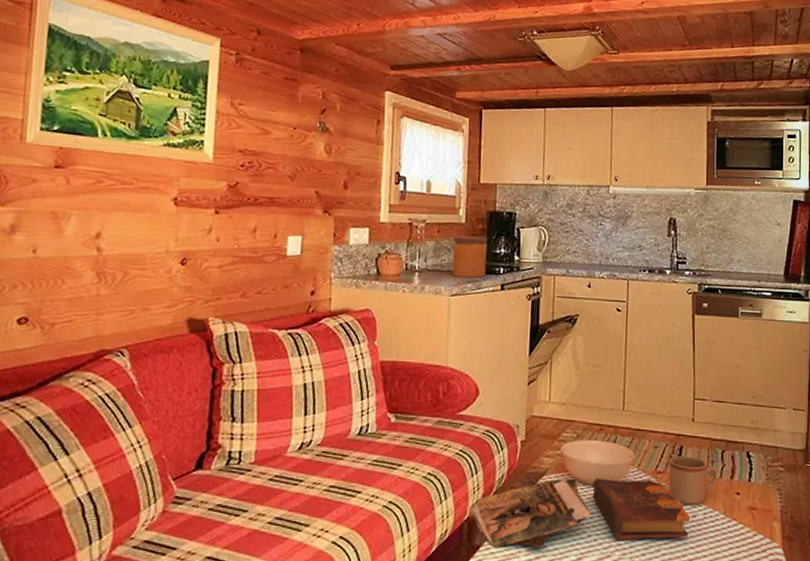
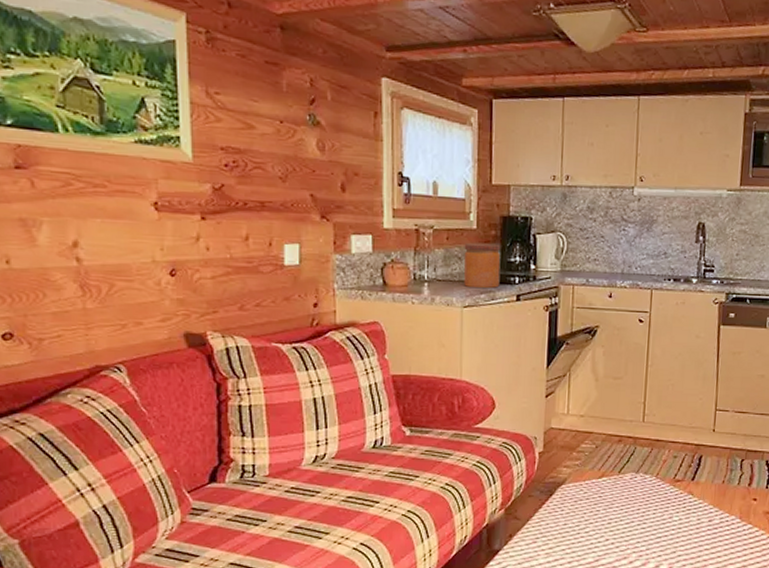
magazine: present [471,478,593,547] -> none [490,487,610,551]
bowl: present [560,440,636,485] -> none [578,451,654,493]
book: present [592,478,691,541] -> none [610,486,707,544]
mug: present [668,456,718,505] -> none [686,465,736,511]

